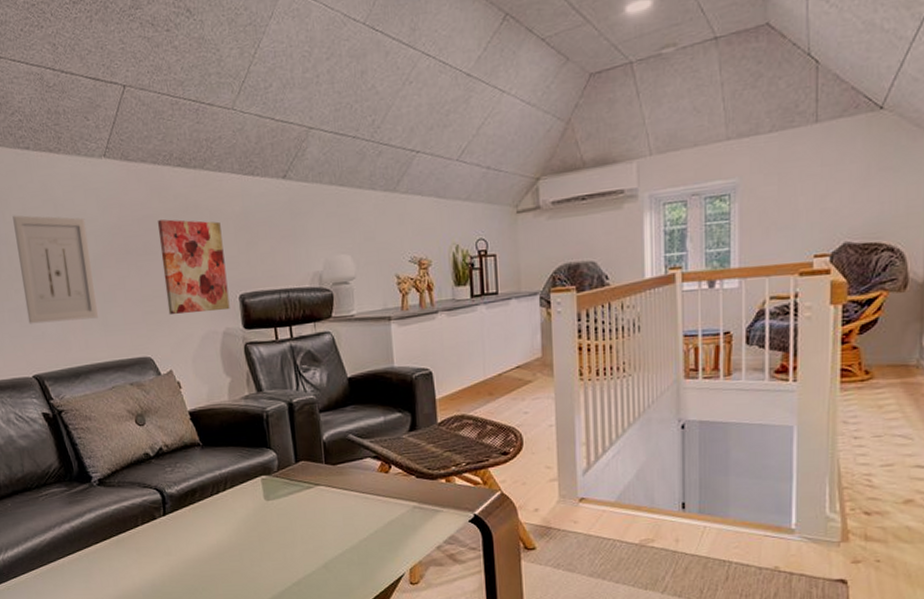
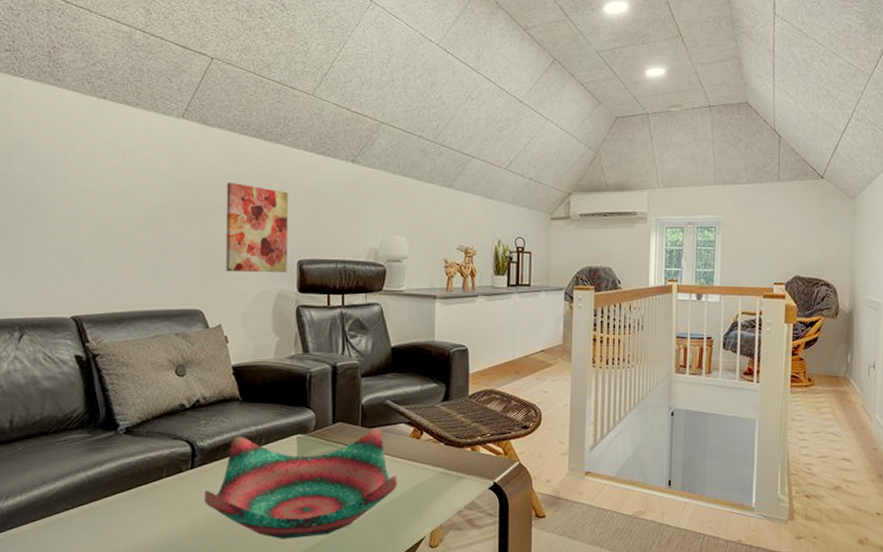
wall art: present [12,215,98,324] -> none [76,158,153,267]
decorative bowl: none [179,465,369,580] -> present [203,428,397,539]

